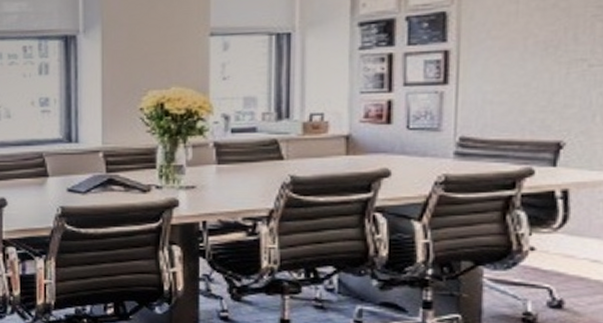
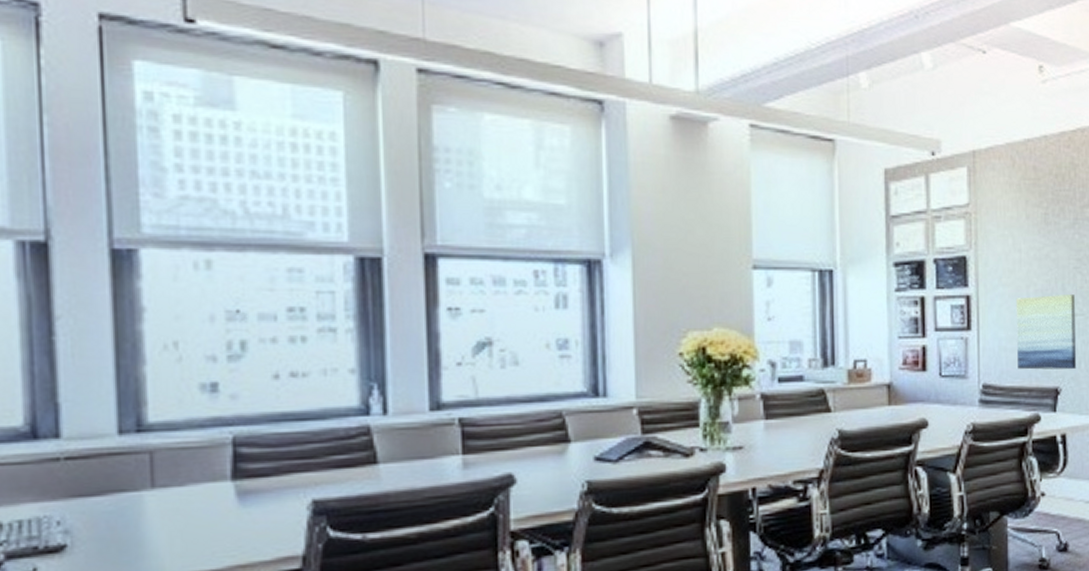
wall art: none [506,44,592,123] -> present [1016,295,1077,370]

